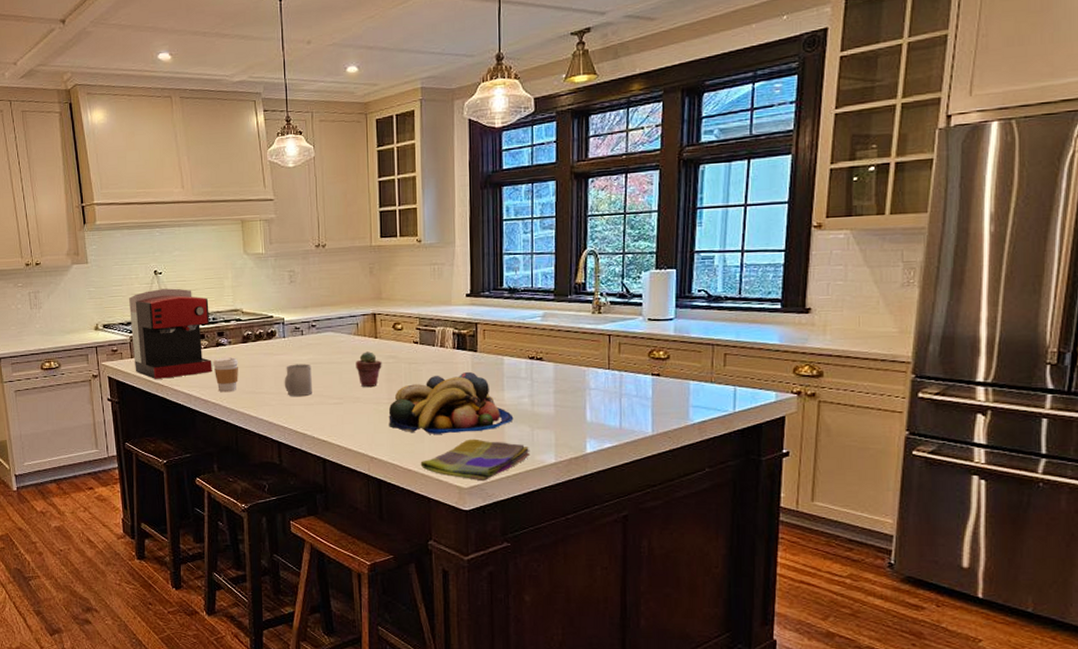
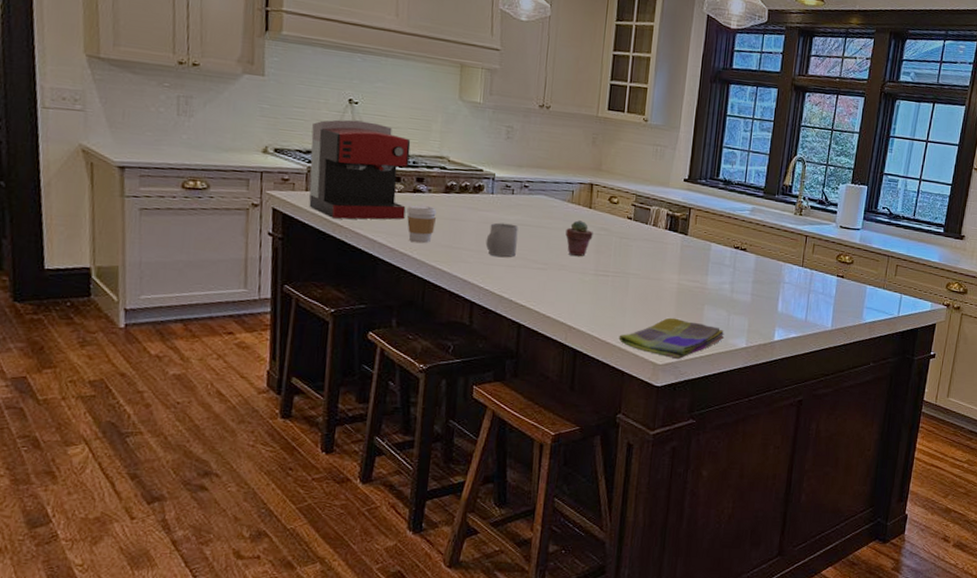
fruit bowl: present [388,371,514,434] -> none [592,252,714,312]

